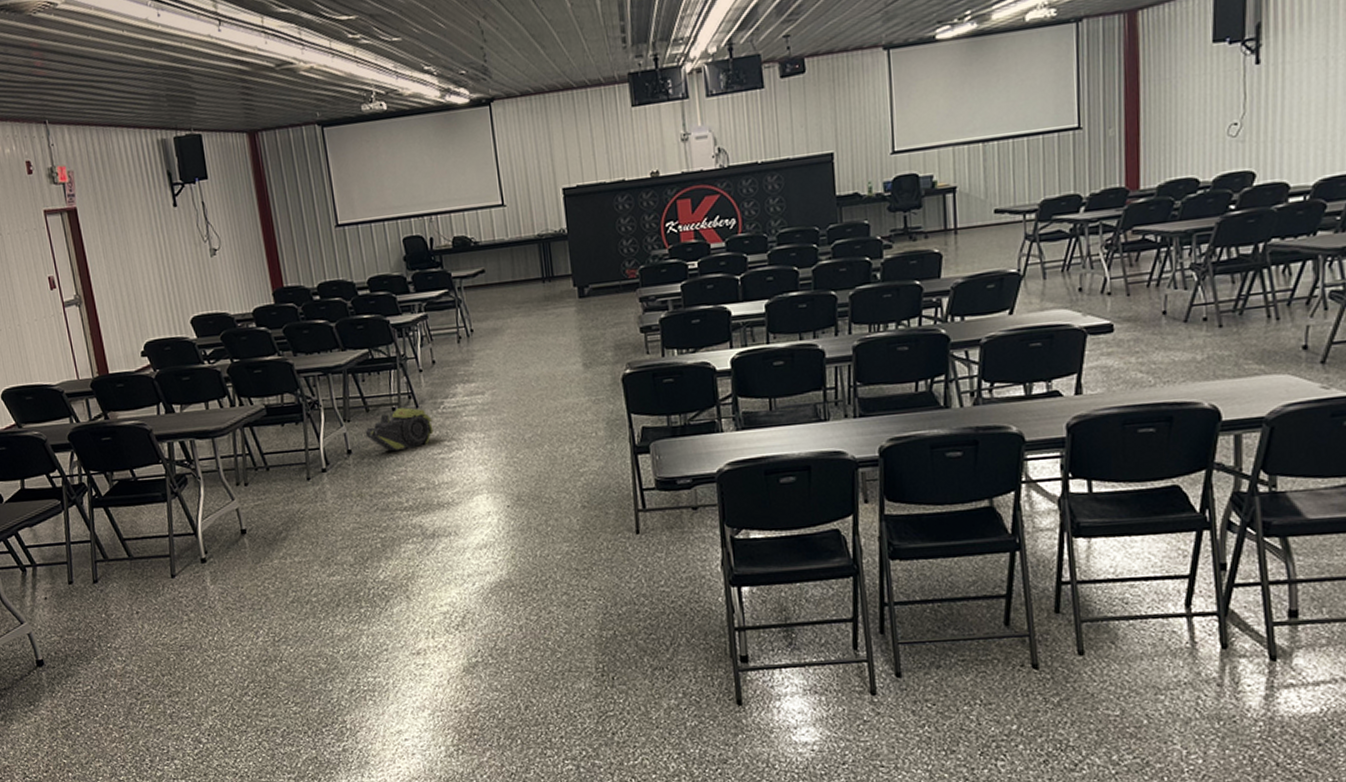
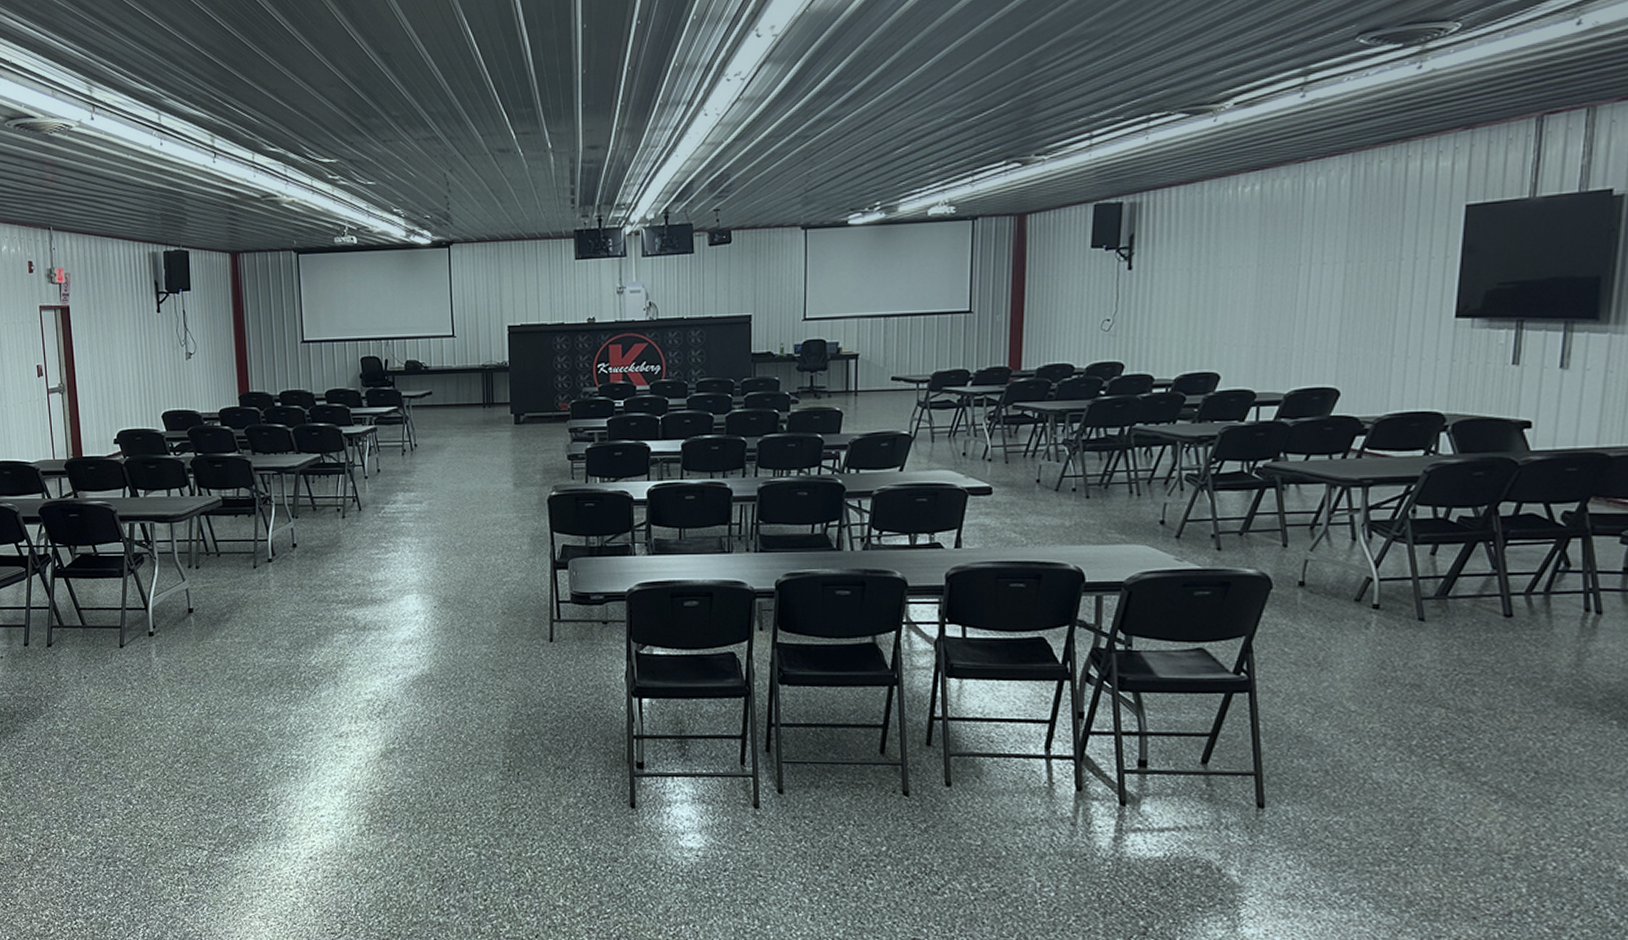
backpack: present [365,407,434,452] -> none [311,510,373,549]

